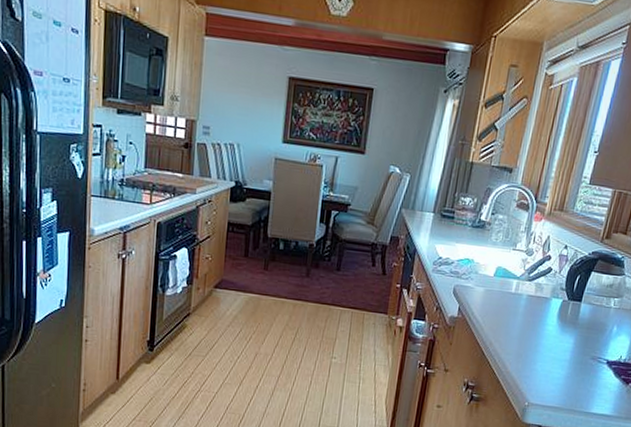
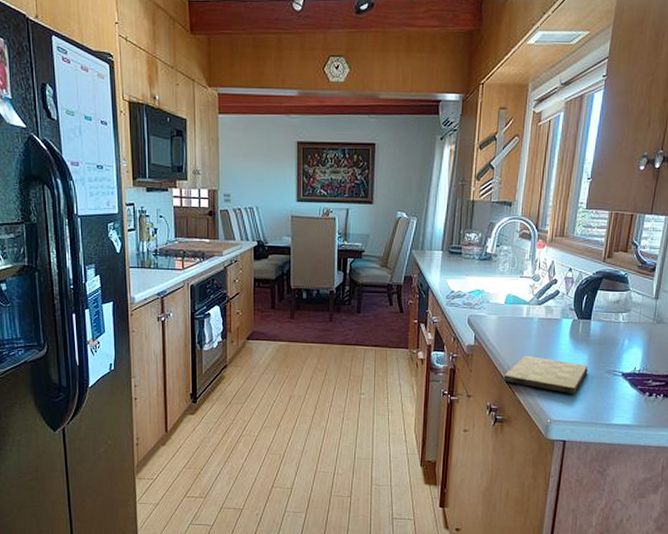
cutting board: none [484,333,573,379] -> present [503,355,588,394]

